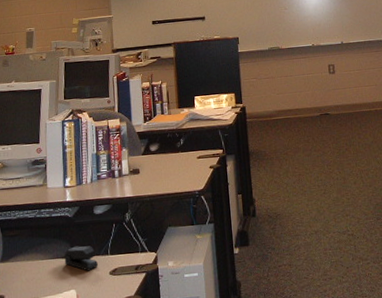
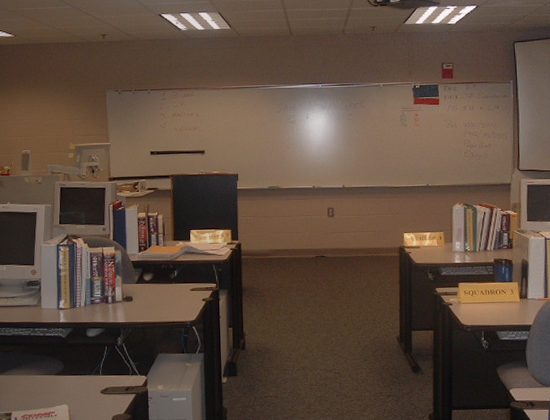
stapler: present [64,246,99,271] -> none [57,365,90,389]

